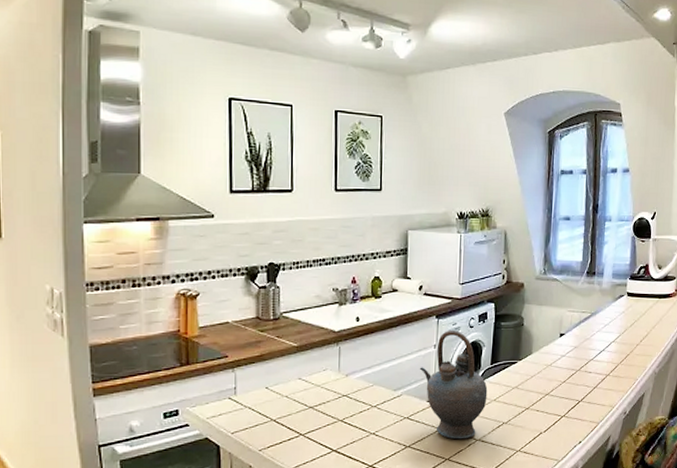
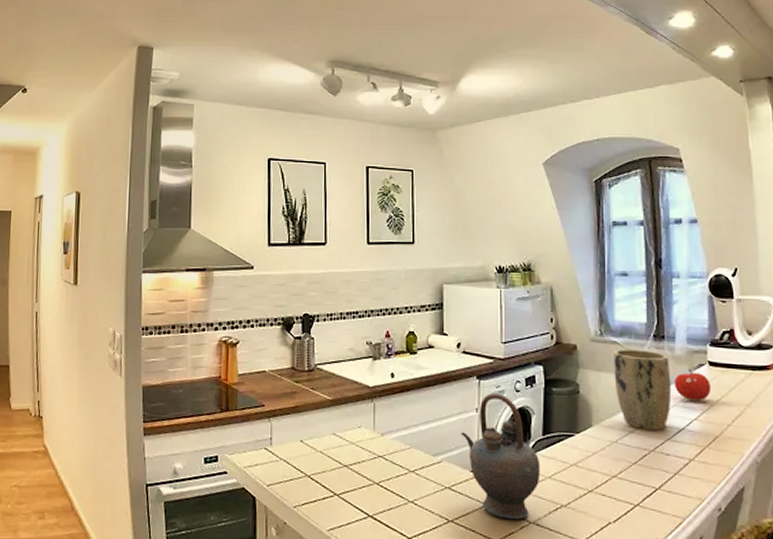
plant pot: none [552,284,598,353] -> present [614,348,672,430]
fruit: none [600,299,627,327] -> present [674,368,710,402]

